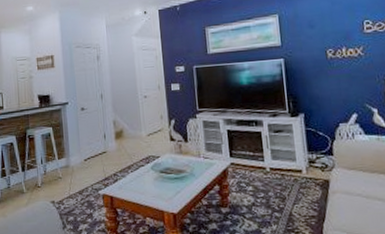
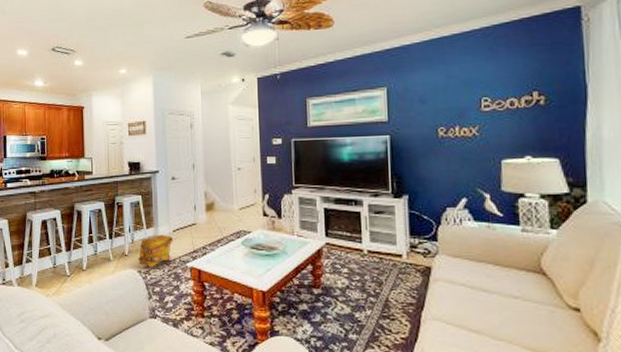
backpack: none [50,164,86,197] -> present [137,234,174,267]

